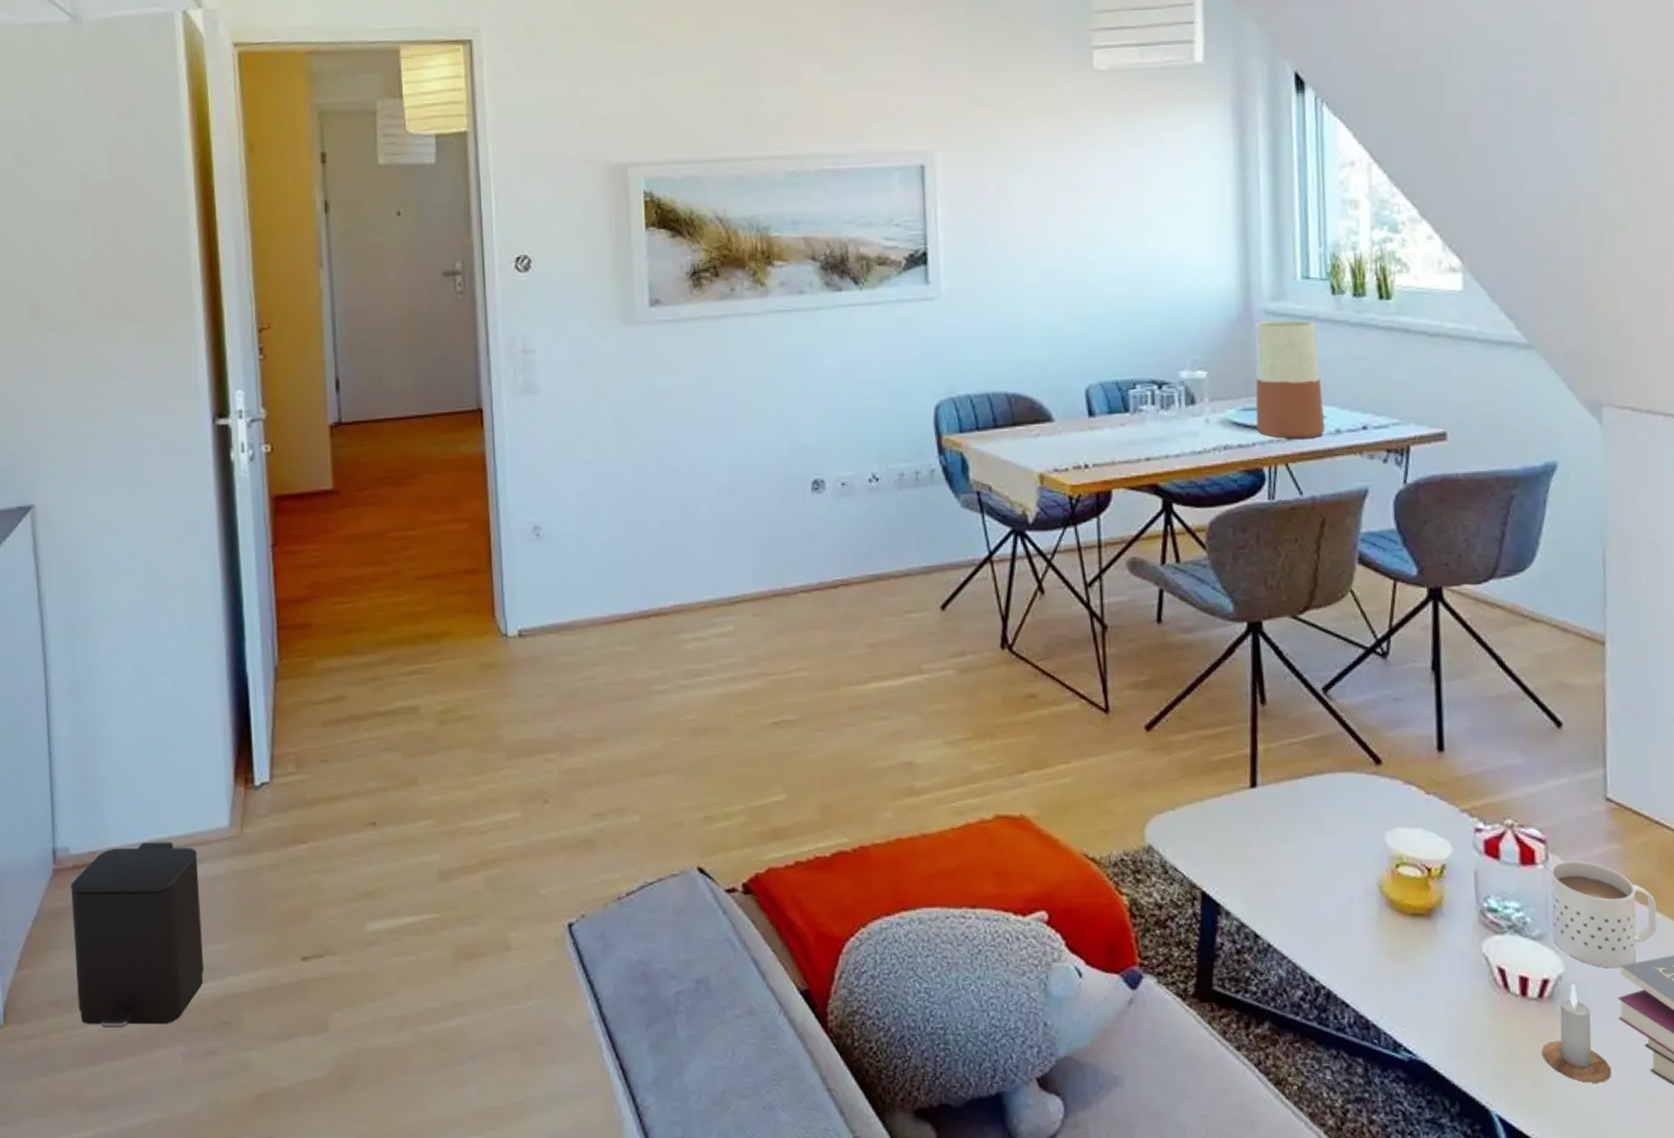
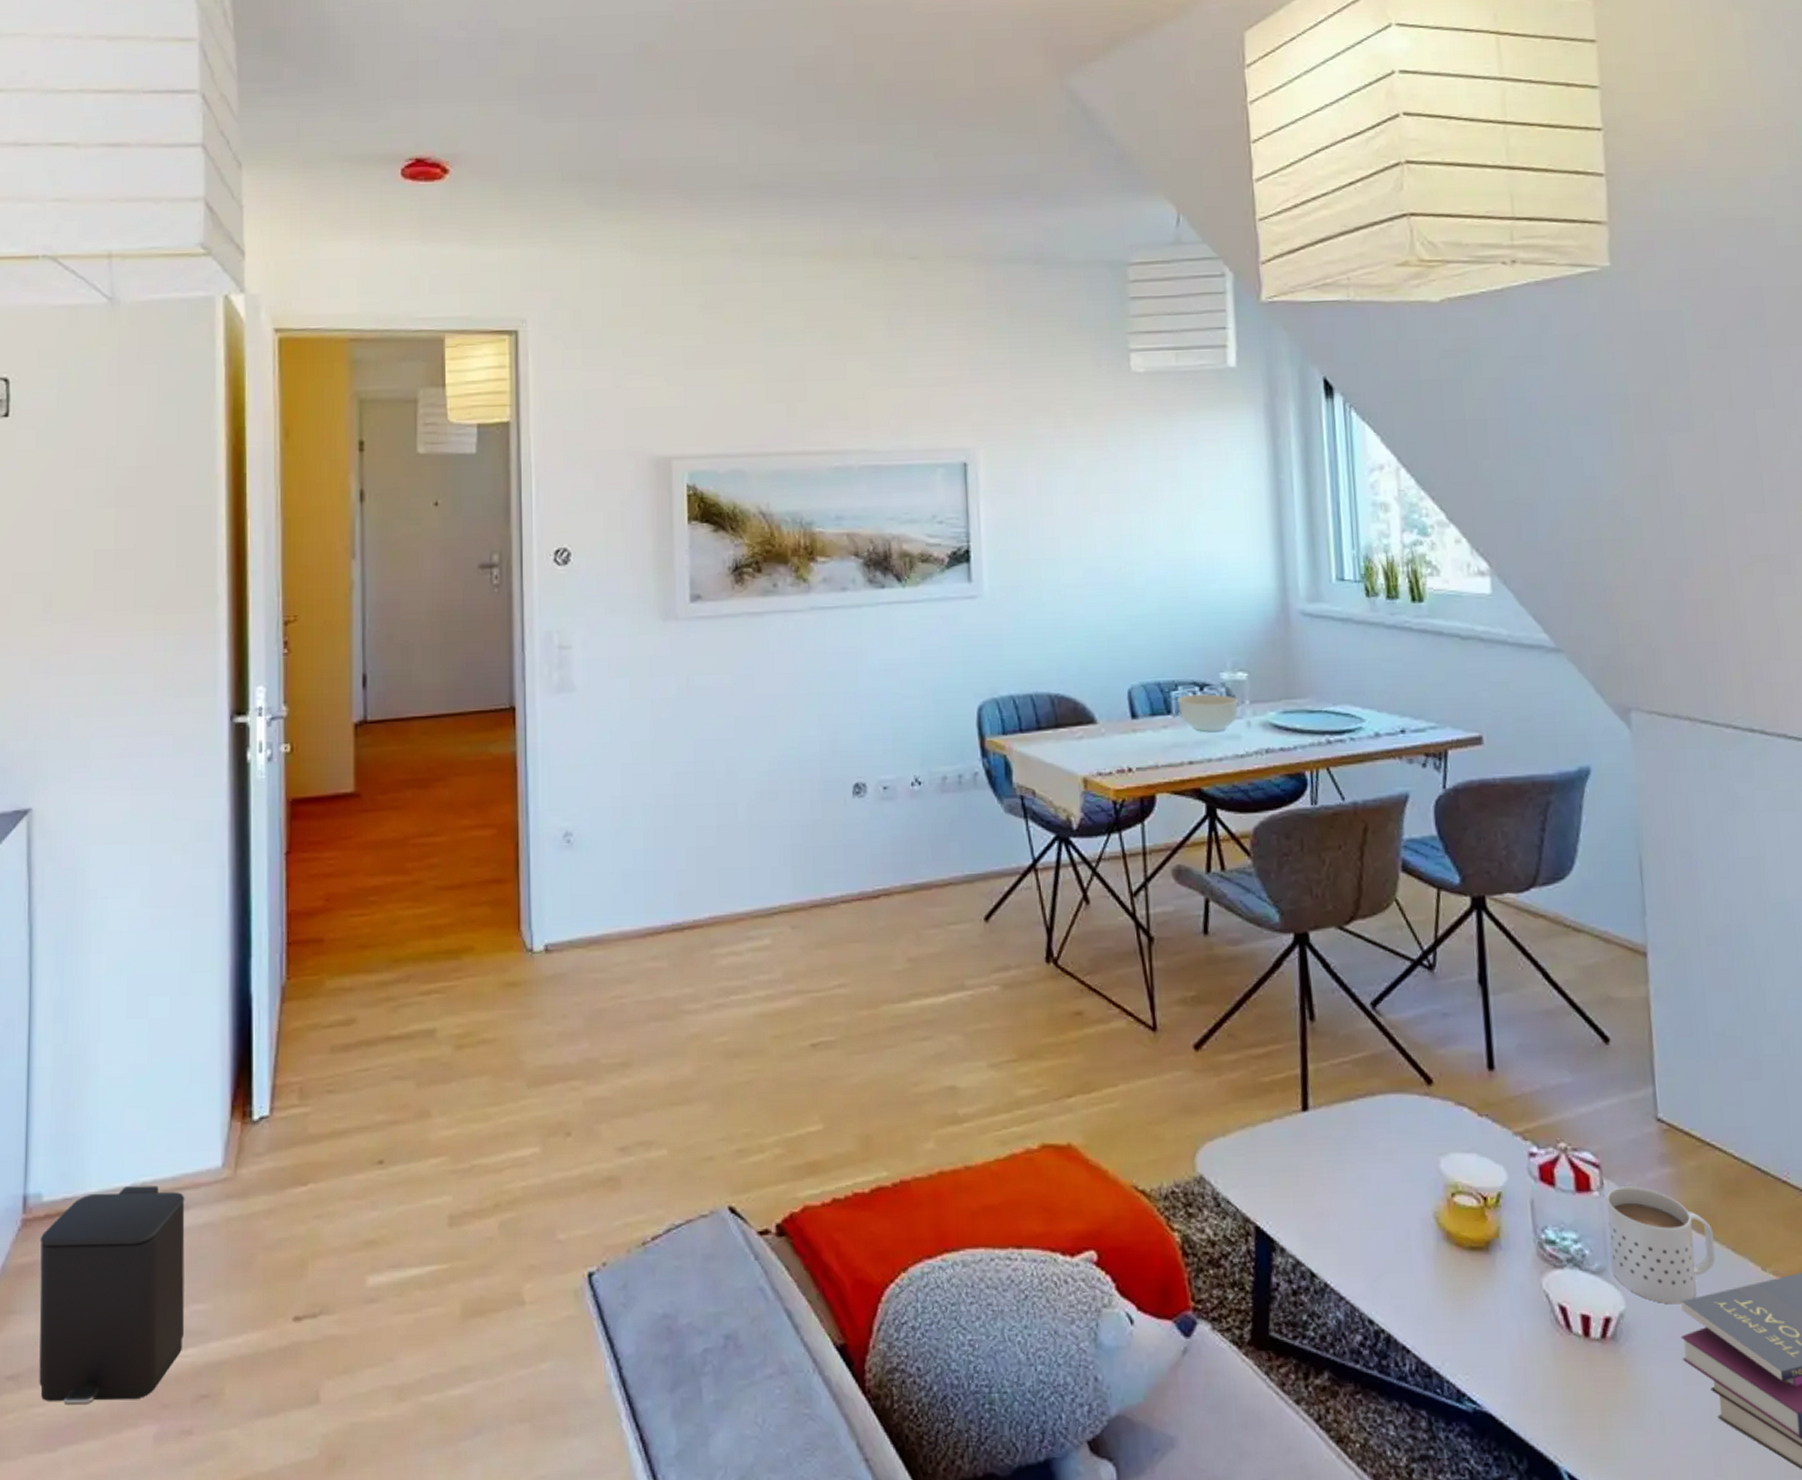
bowl: none [1134,392,1197,430] -> present [1176,694,1239,733]
vase: present [1255,320,1325,439] -> none [1293,622,1365,743]
candle: present [1542,984,1611,1083] -> none [1608,1322,1679,1433]

